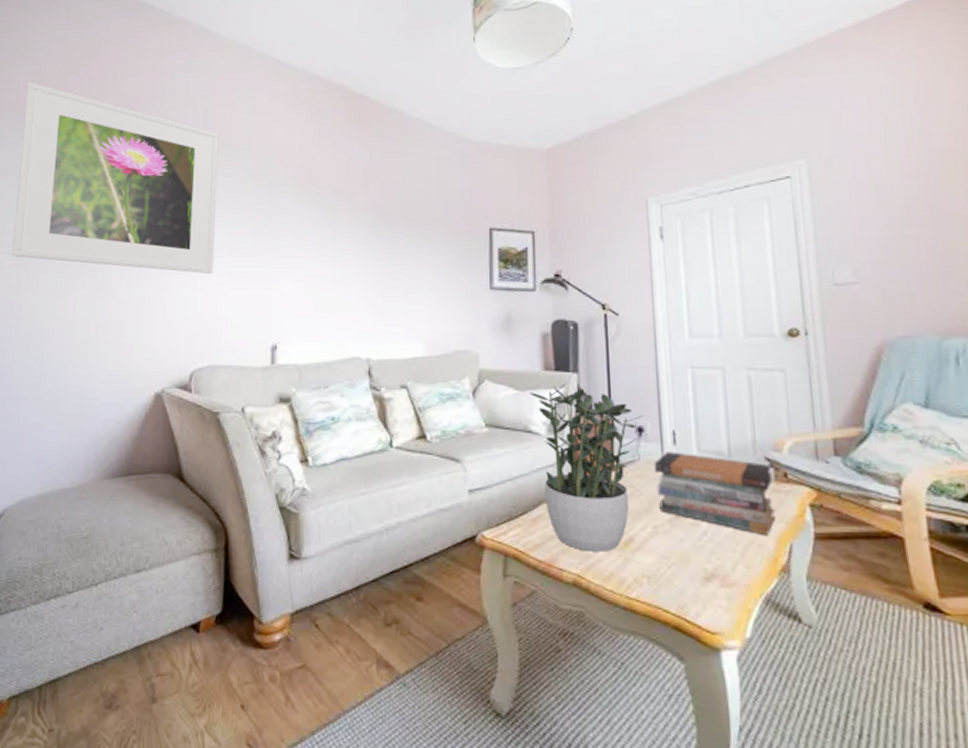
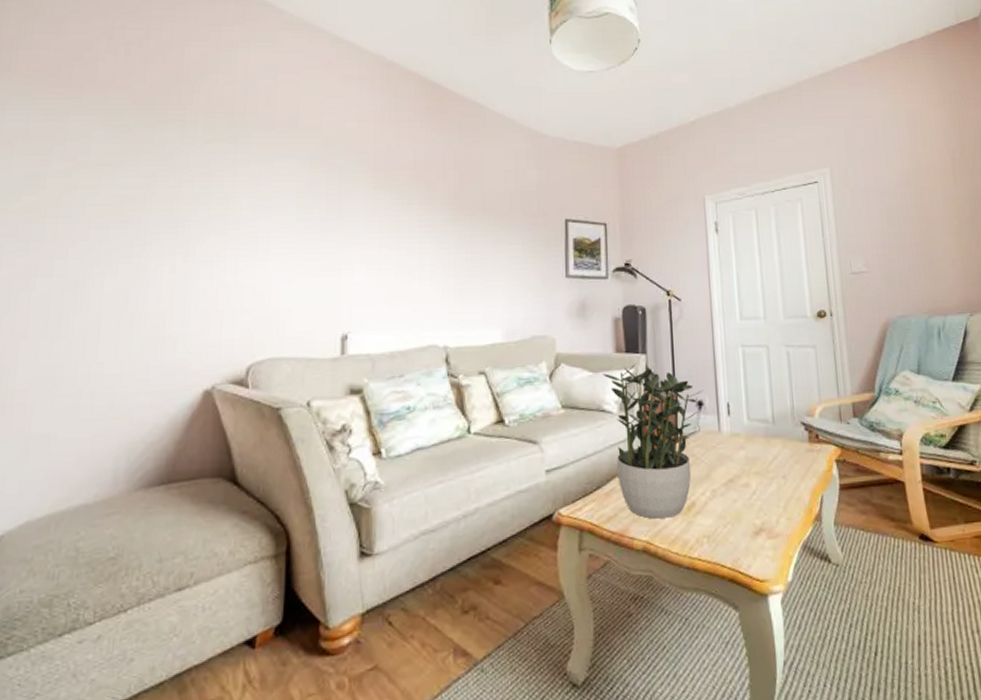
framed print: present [12,82,219,274] -> none [17,41,283,261]
book stack: present [653,451,776,535] -> none [711,422,810,490]

